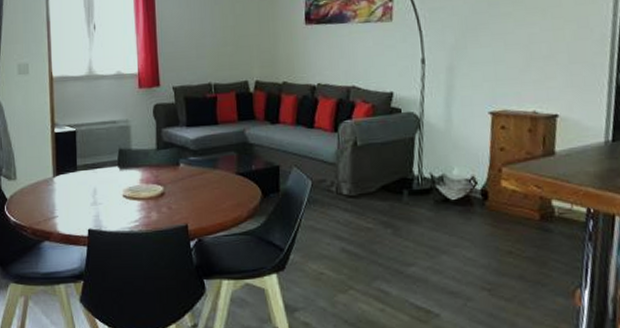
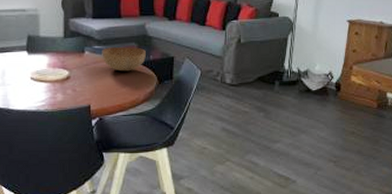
bowl: none [198,156,247,185] -> present [102,47,146,72]

